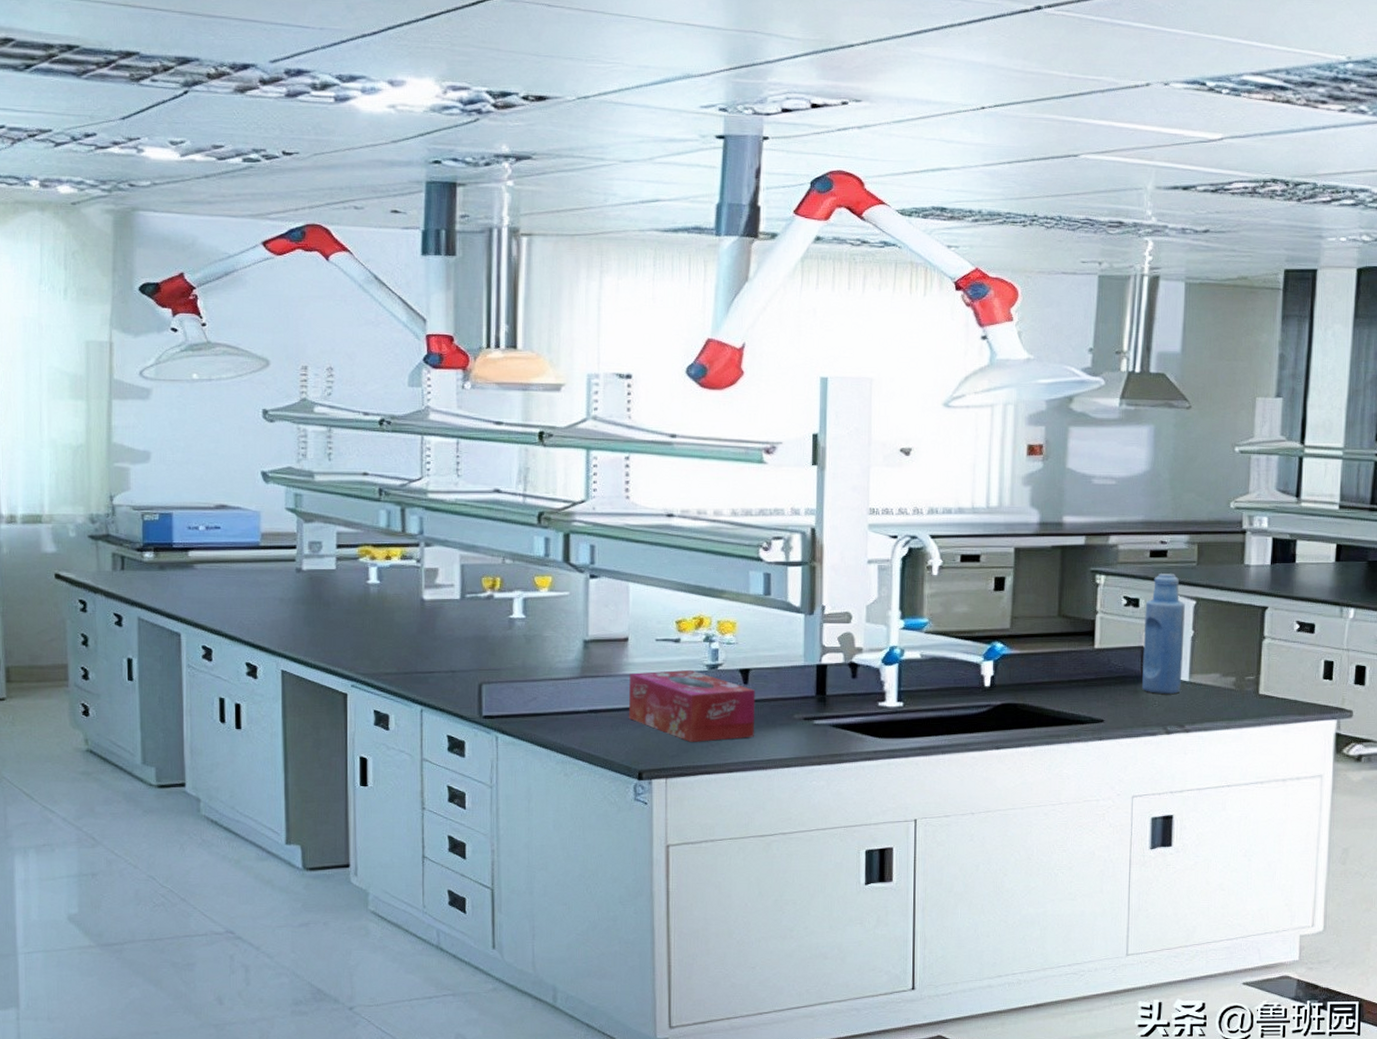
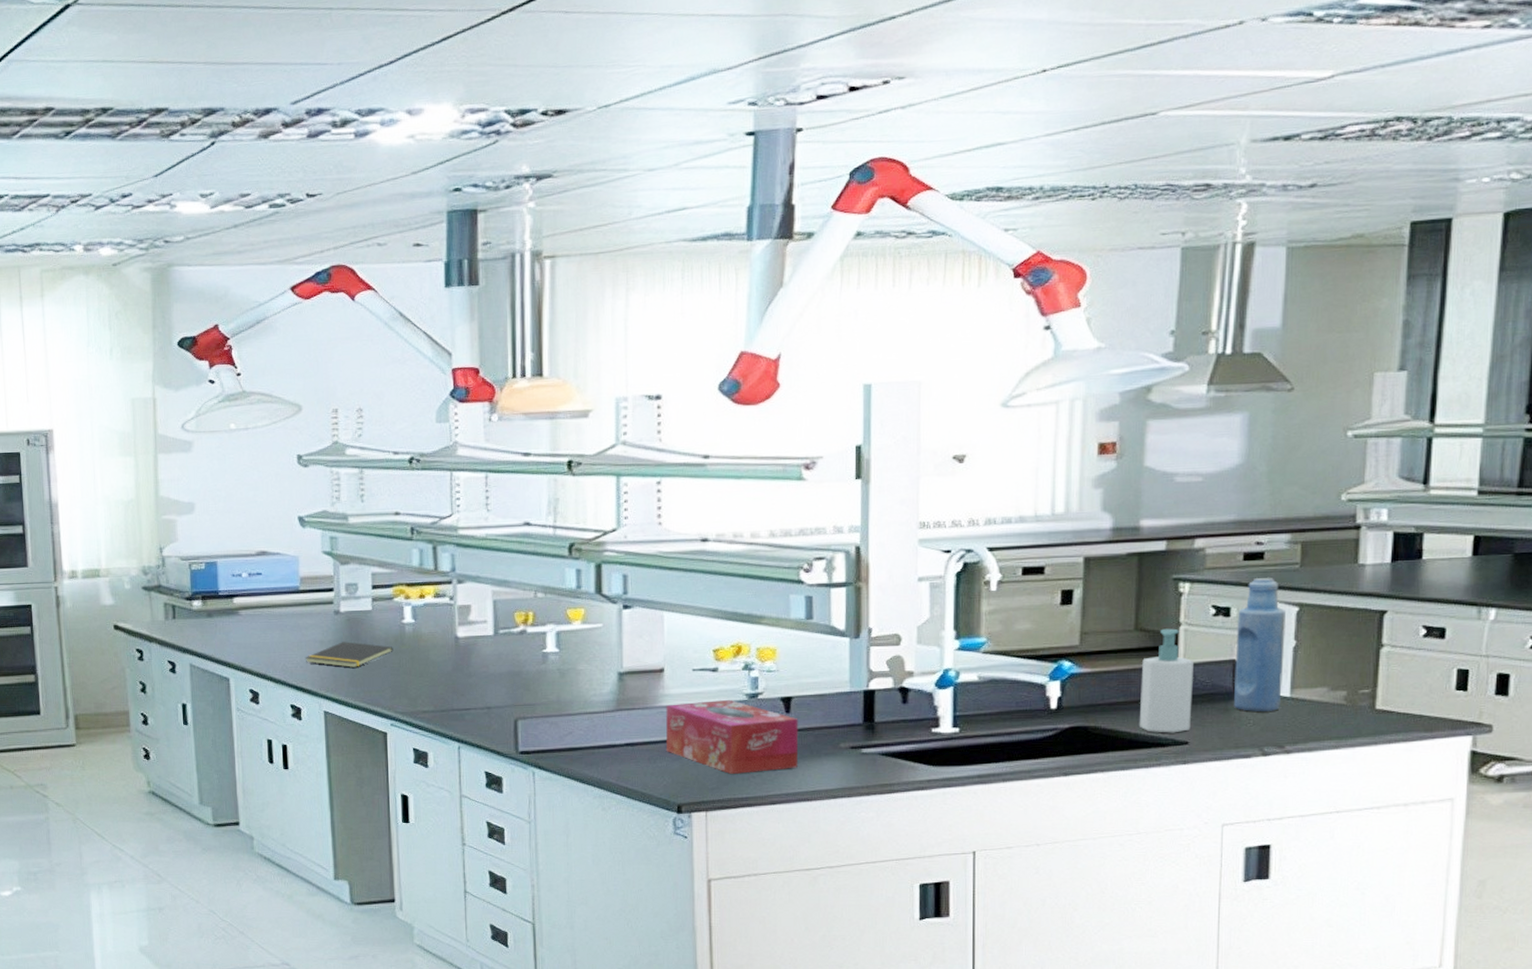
notepad: none [263,600,357,627] -> present [304,642,393,668]
soap bottle: none [1061,616,1108,712] -> present [1139,628,1193,733]

